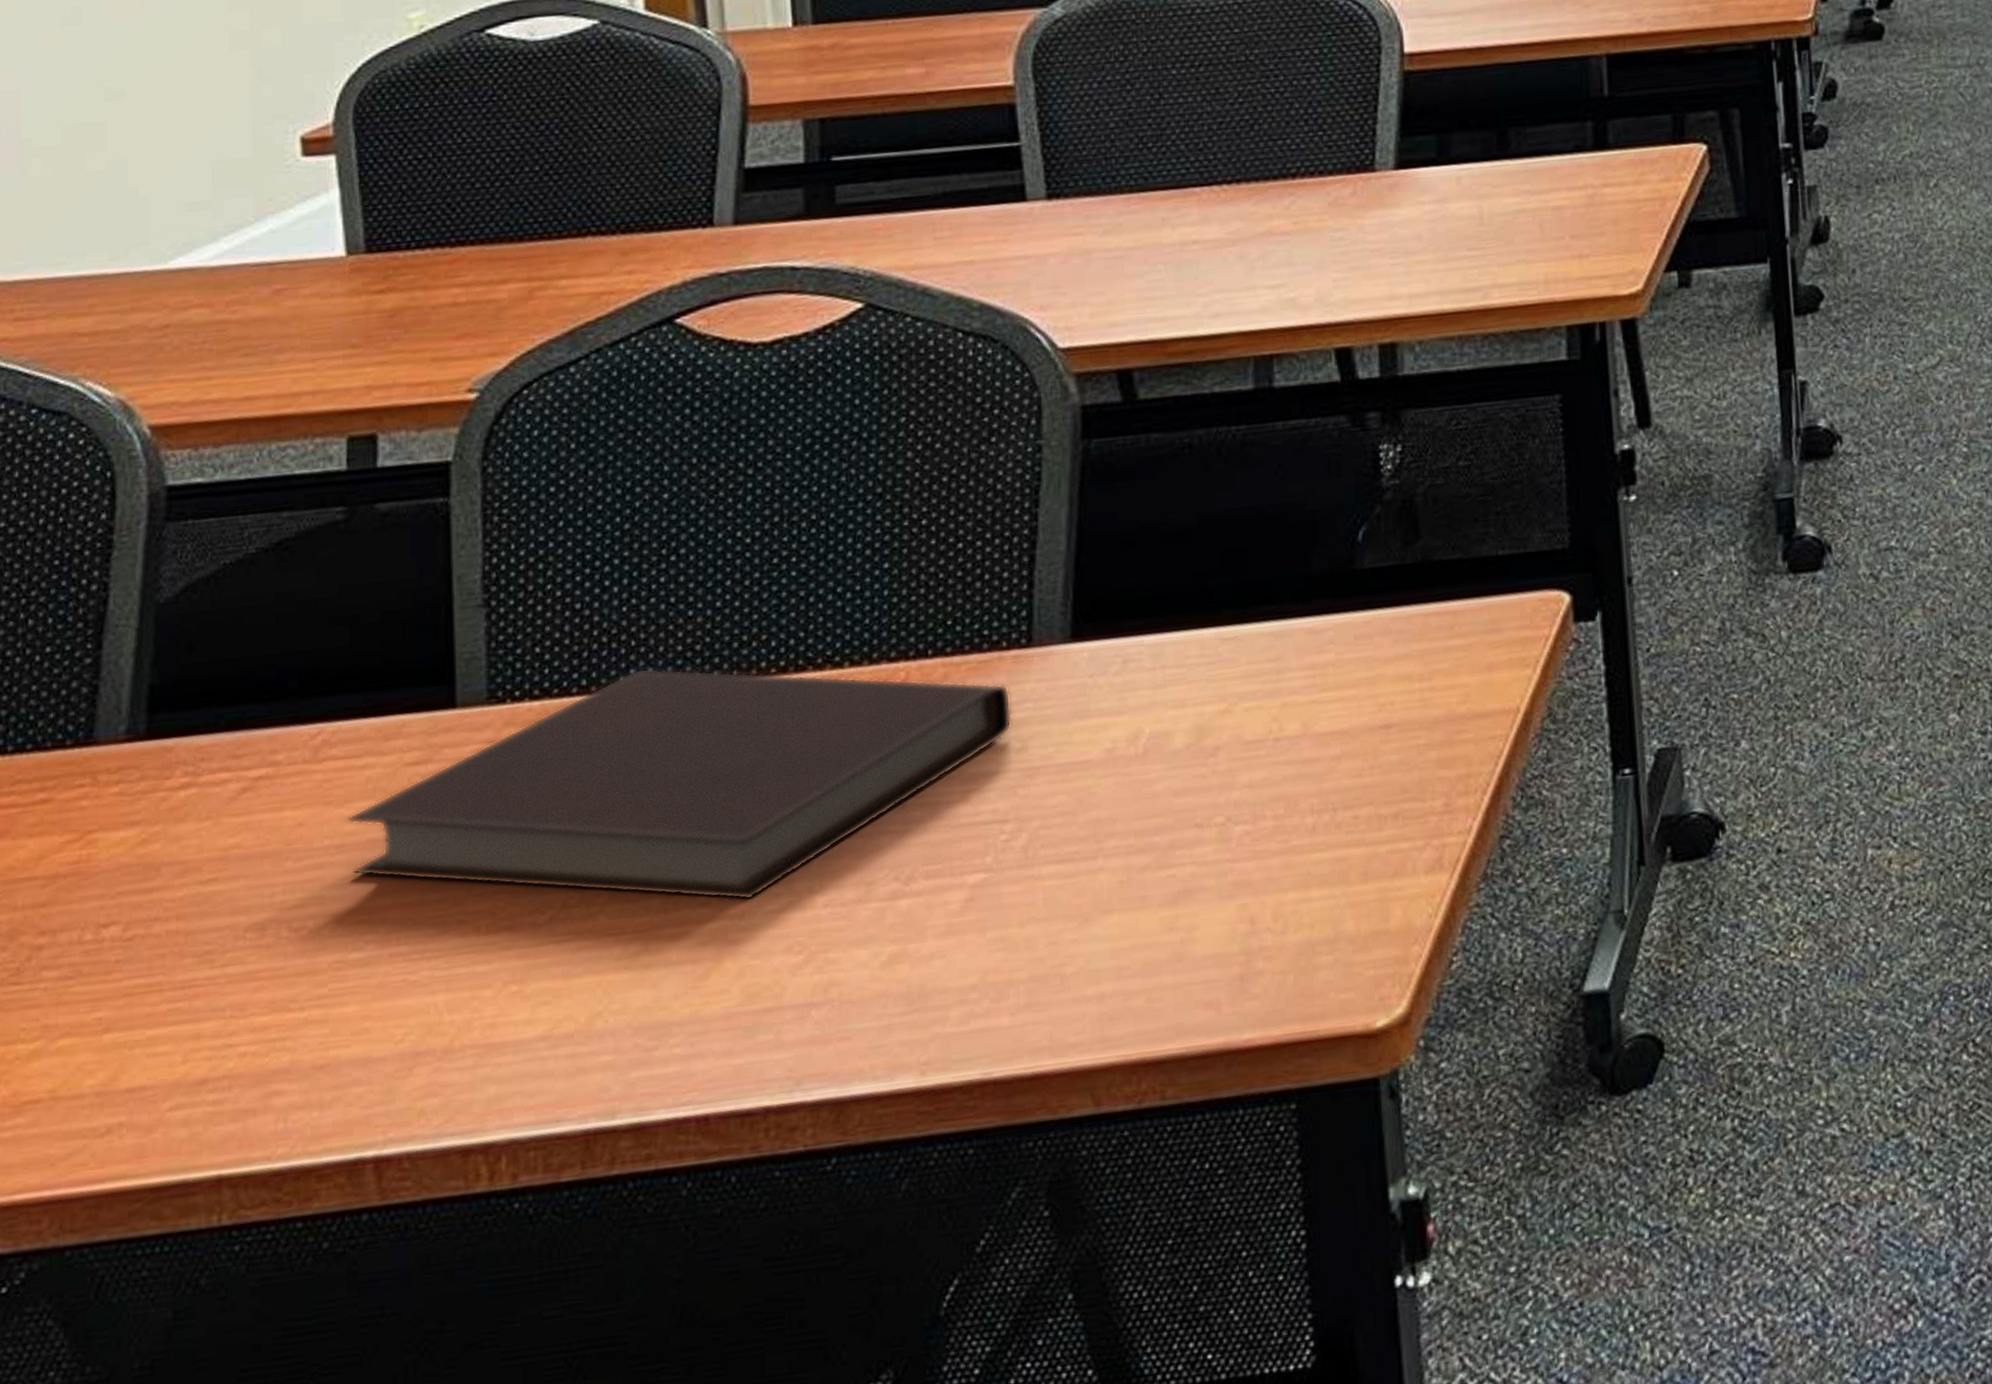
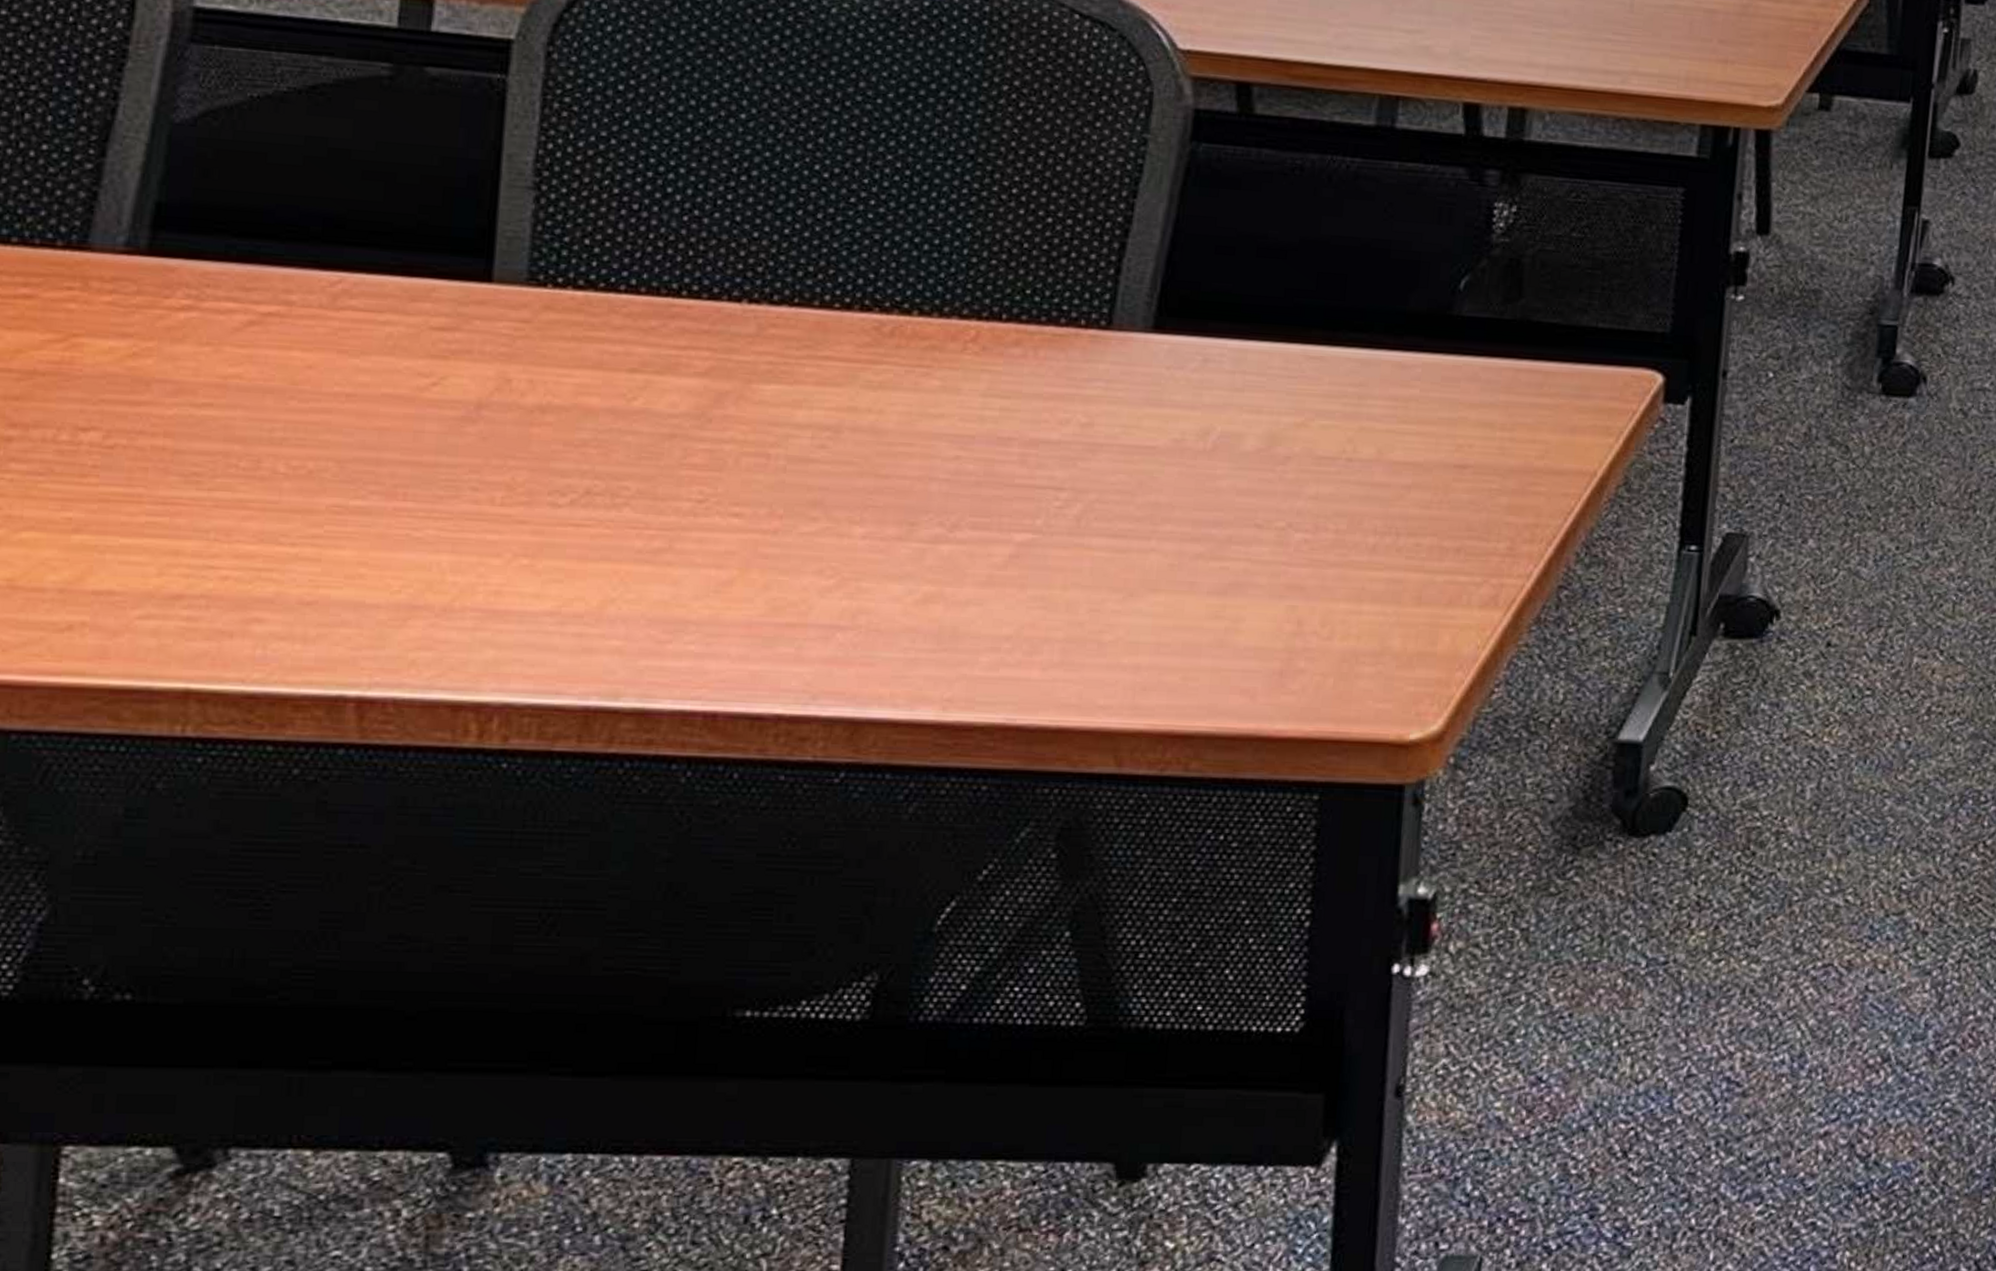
notebook: present [347,668,1012,901] -> none [362,279,1083,520]

